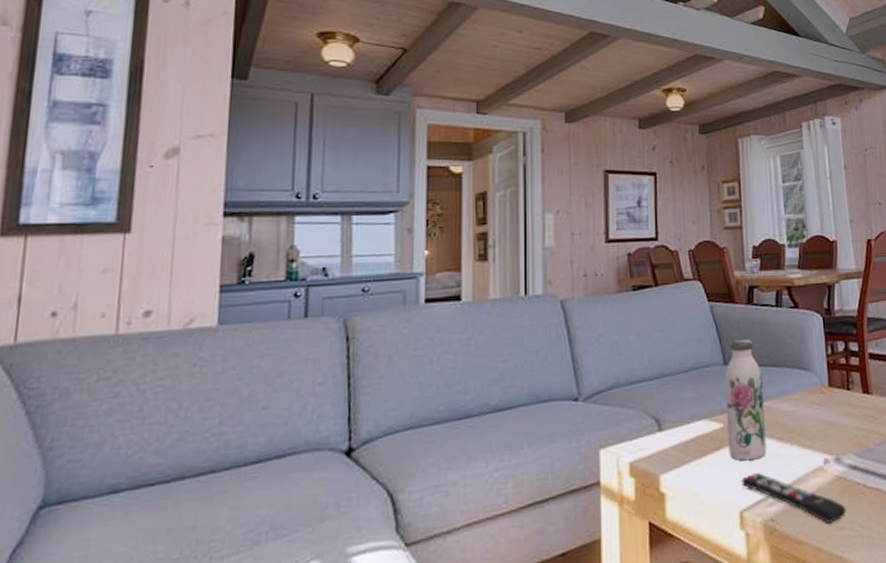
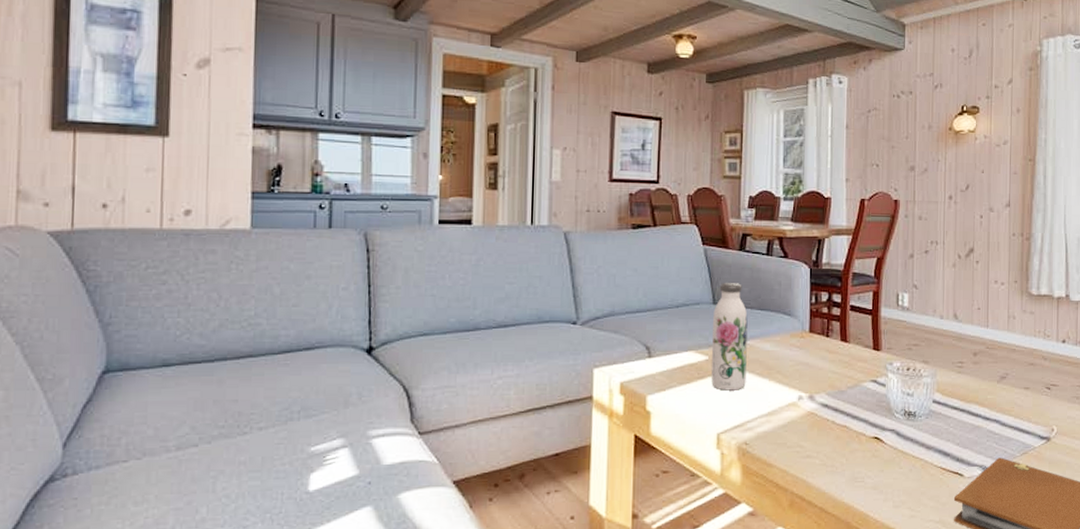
remote control: present [742,473,847,523] -> none [721,402,814,451]

